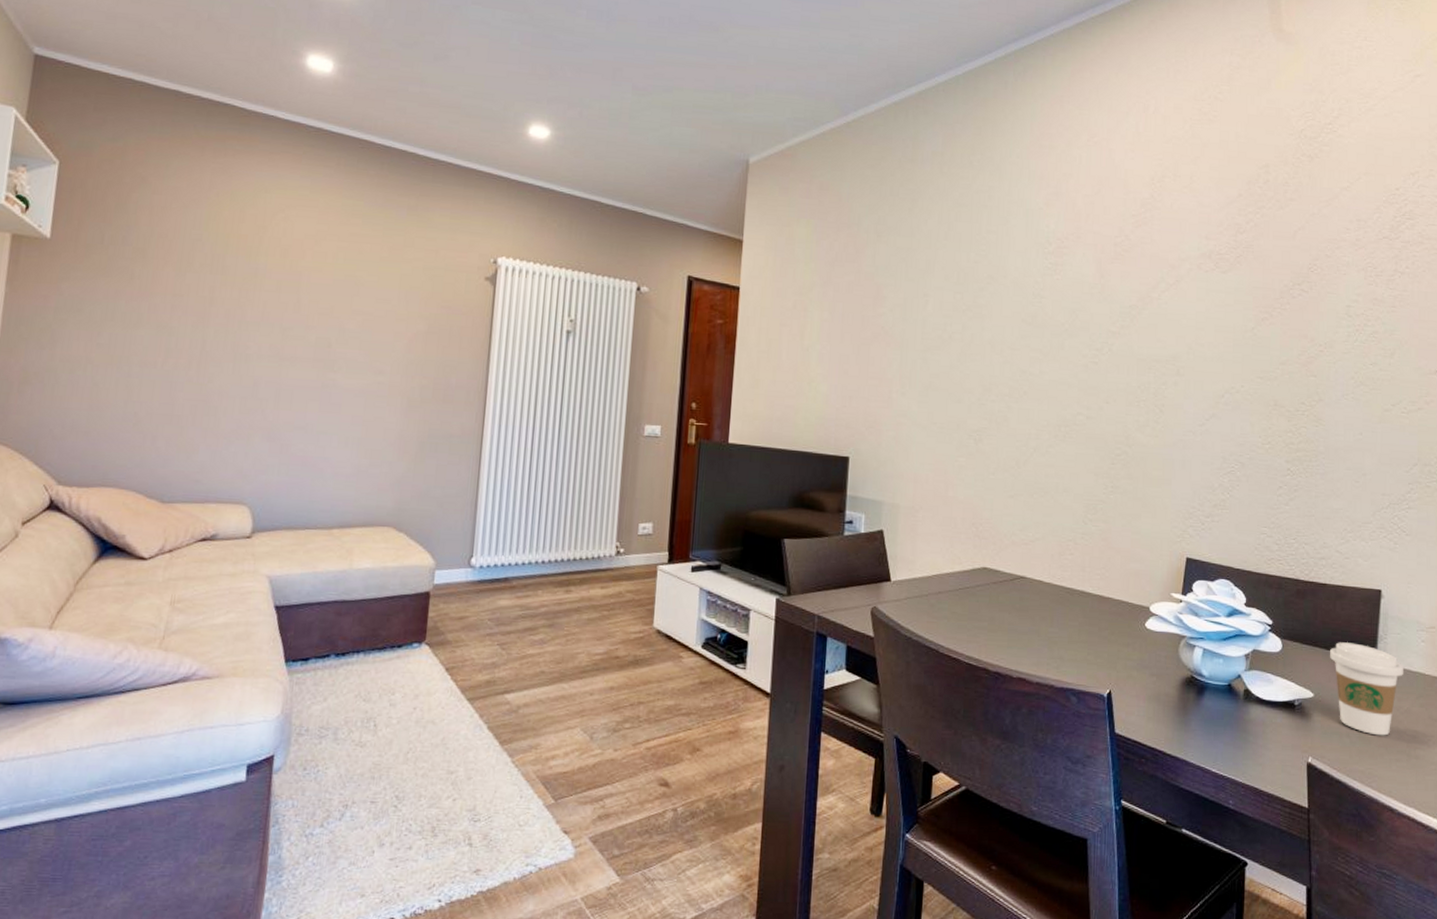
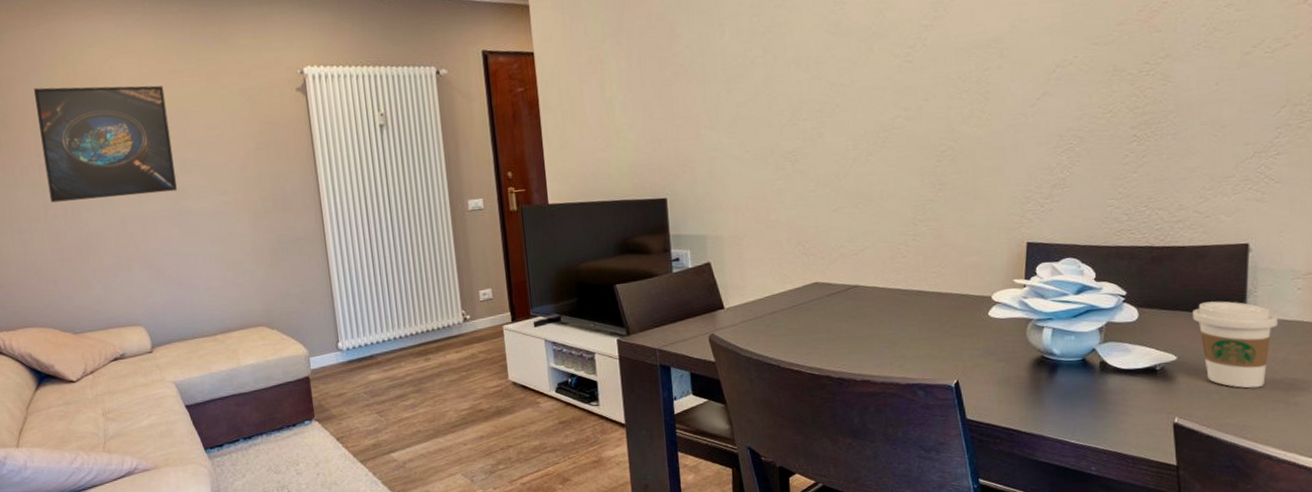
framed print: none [174,223,339,362] -> present [33,85,177,203]

